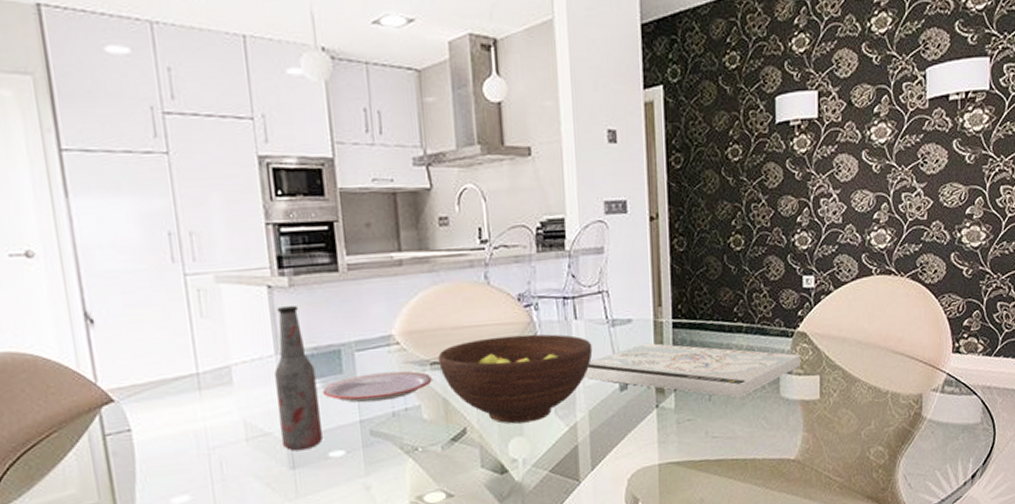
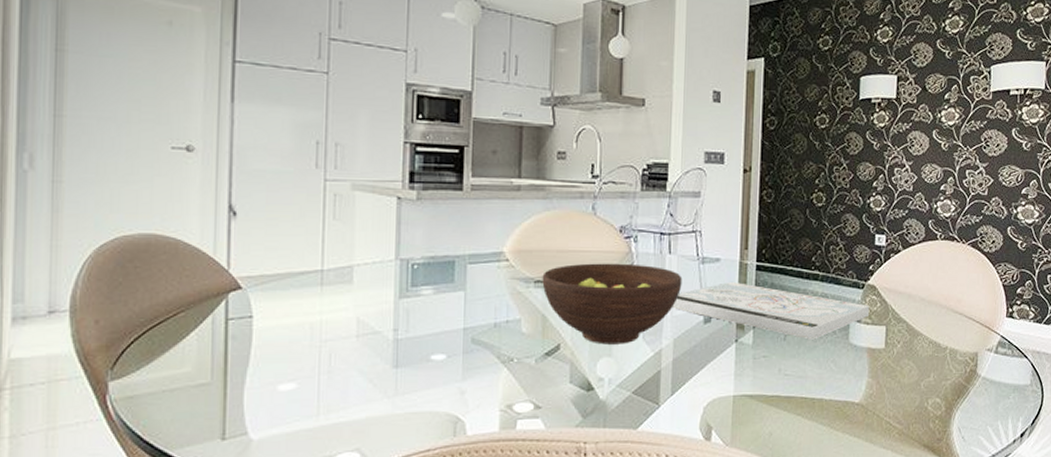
bottle: present [274,306,323,451] -> none [389,217,429,351]
plate: present [322,371,432,403] -> none [433,285,534,312]

